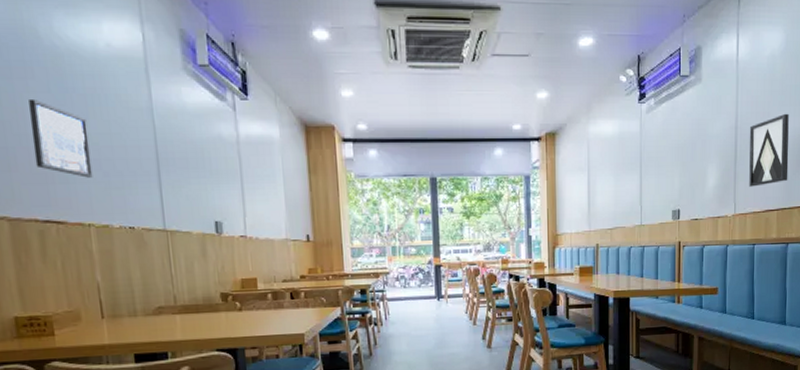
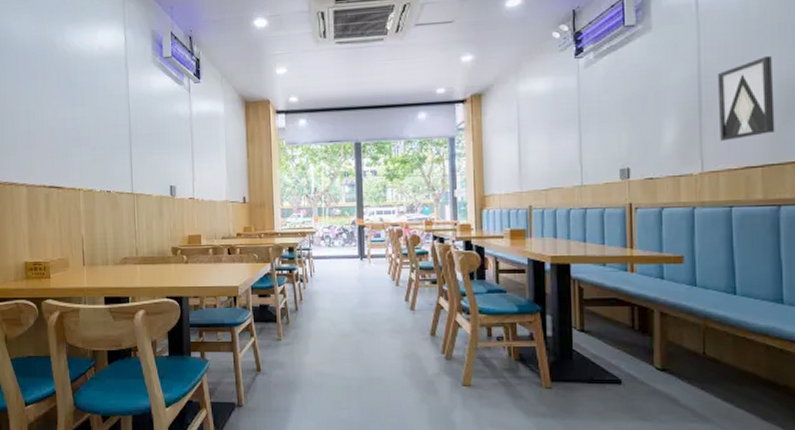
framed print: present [29,98,93,178] -> none [45,93,84,152]

